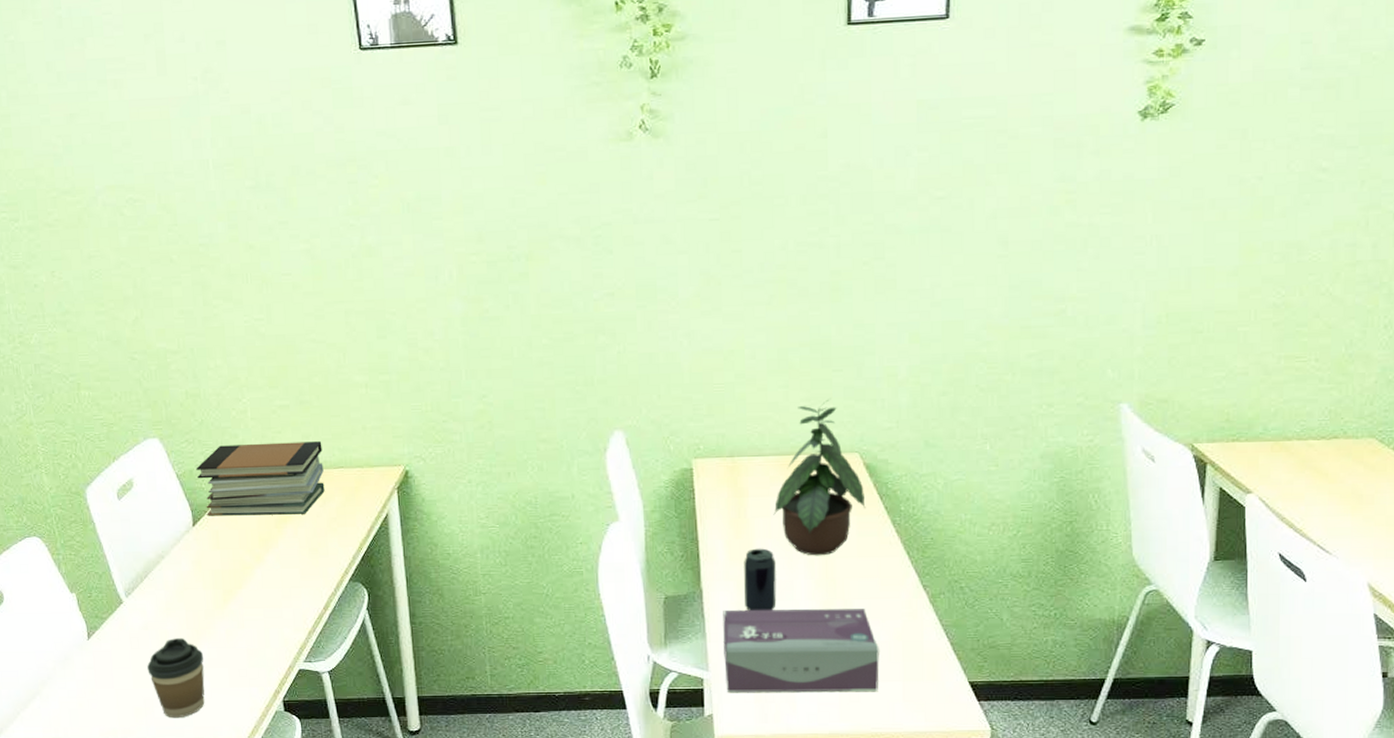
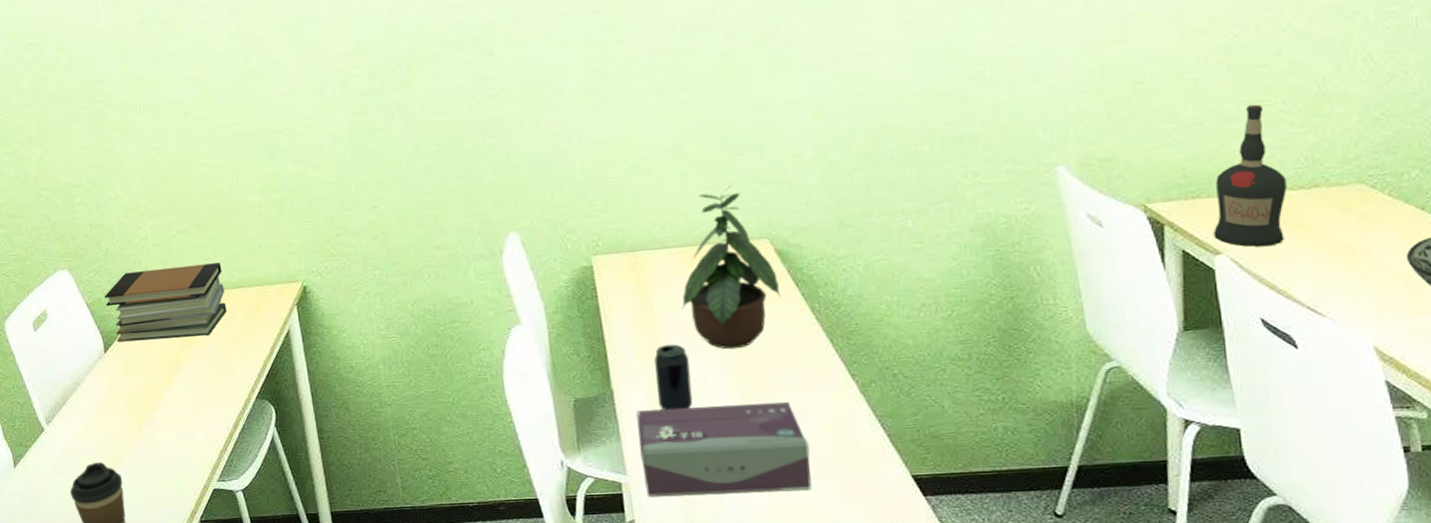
liquor bottle: none [1247,359,1312,489] -> present [1213,104,1287,247]

